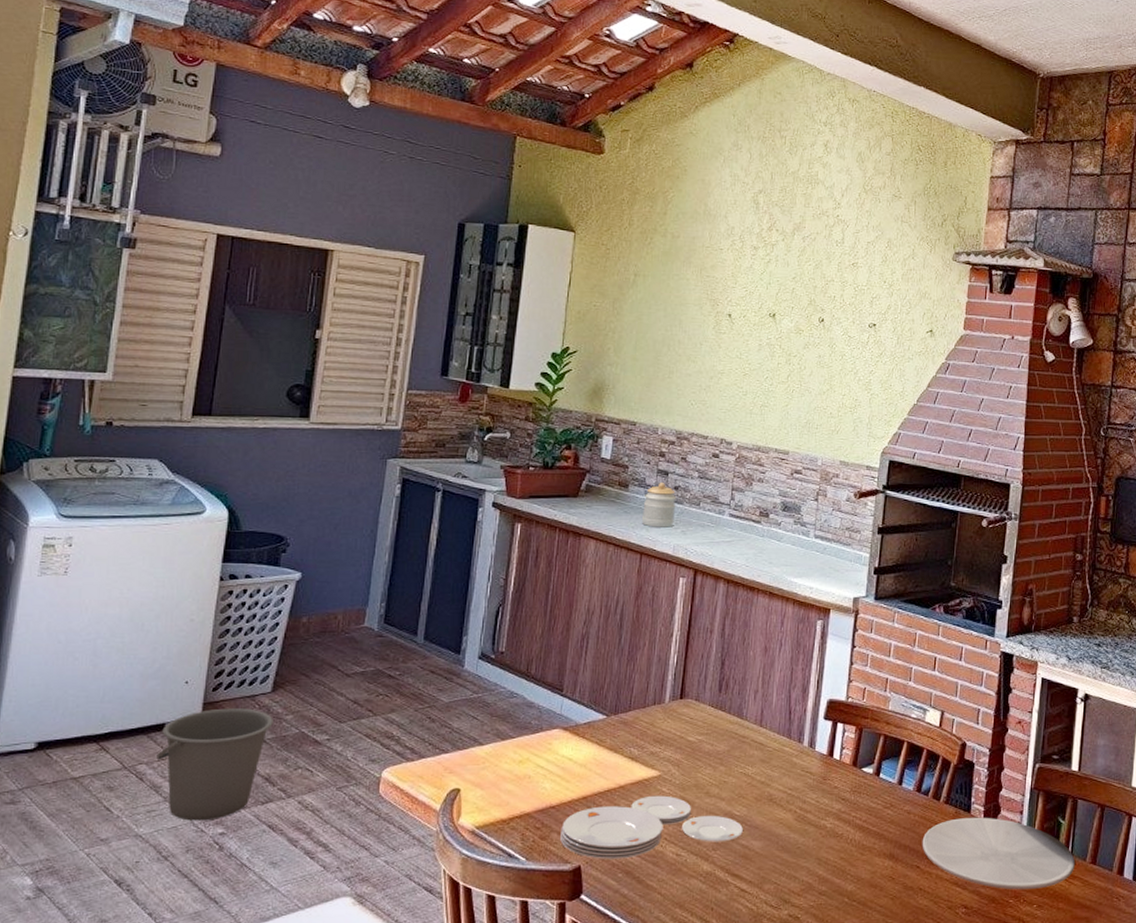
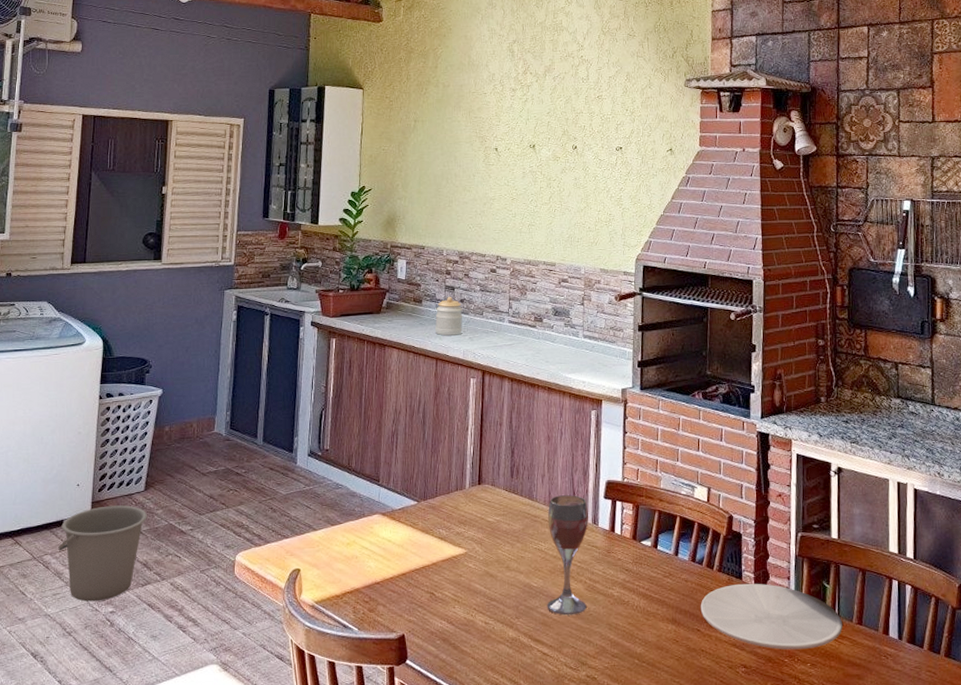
plate: present [560,795,743,859] -> none [386,570,541,628]
cup: none [749,714,805,848] -> present [547,495,588,616]

